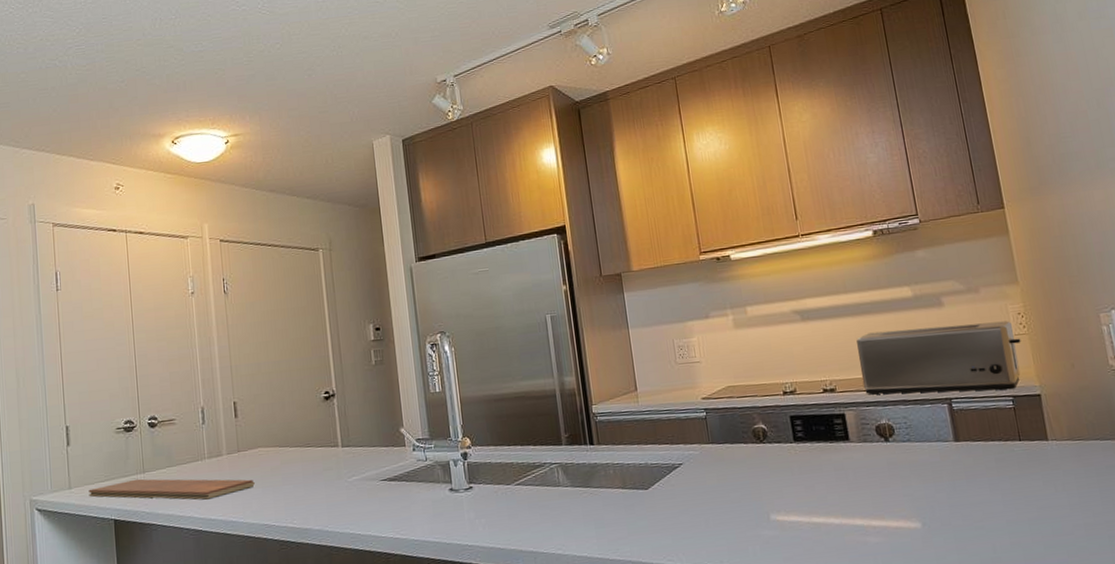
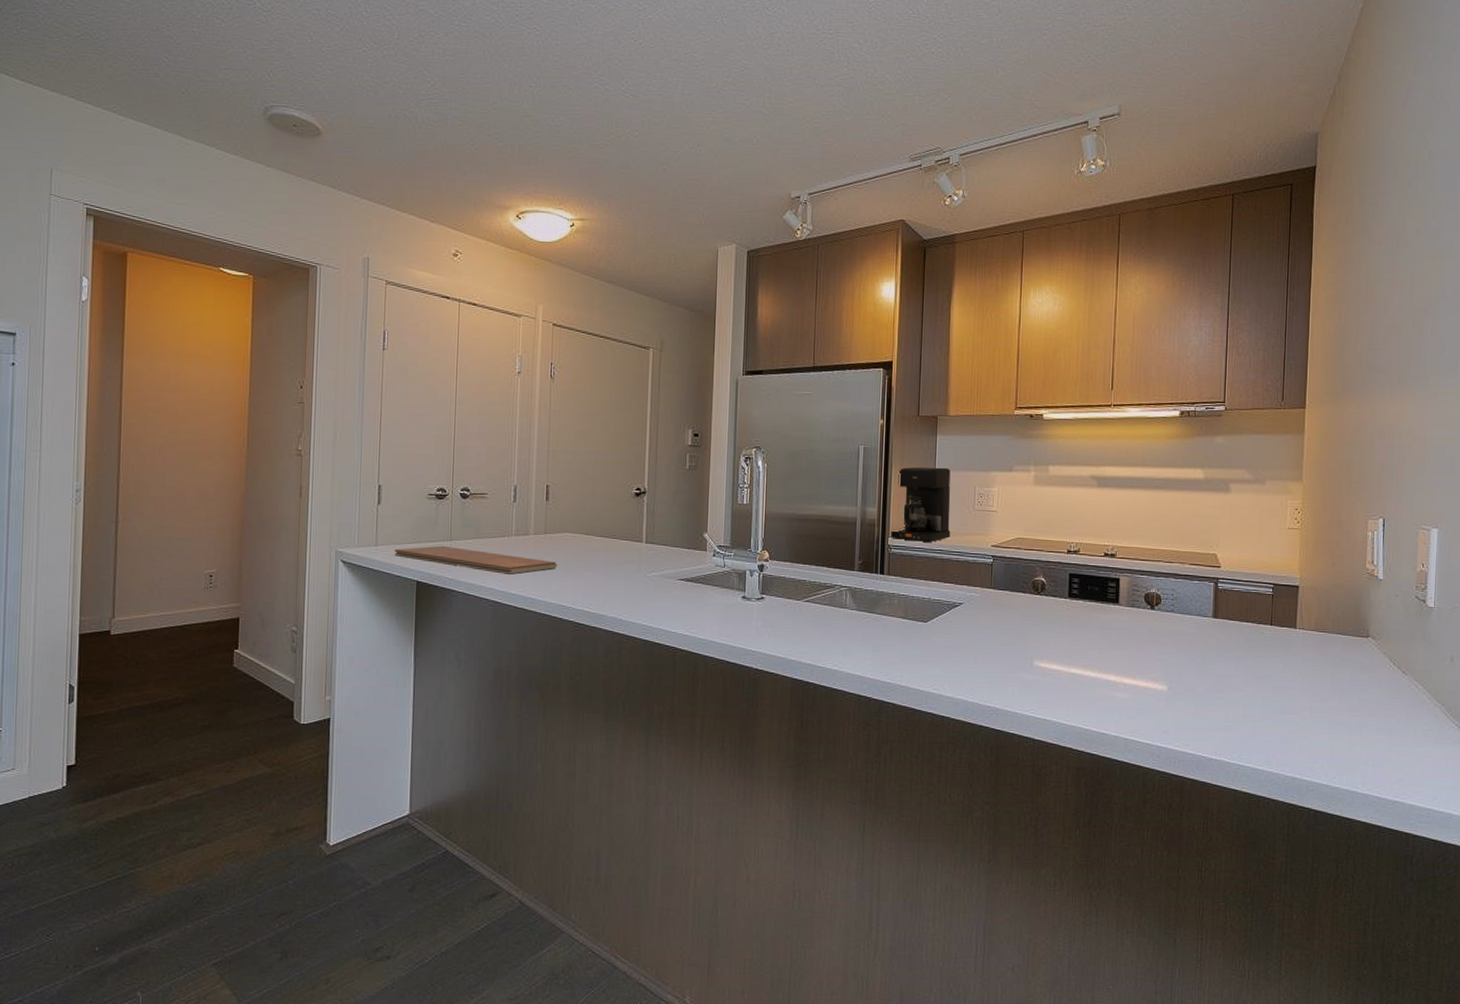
coffee maker: none [590,324,657,406] -> present [891,466,951,543]
toaster: present [856,320,1021,395] -> none [1141,507,1293,578]

